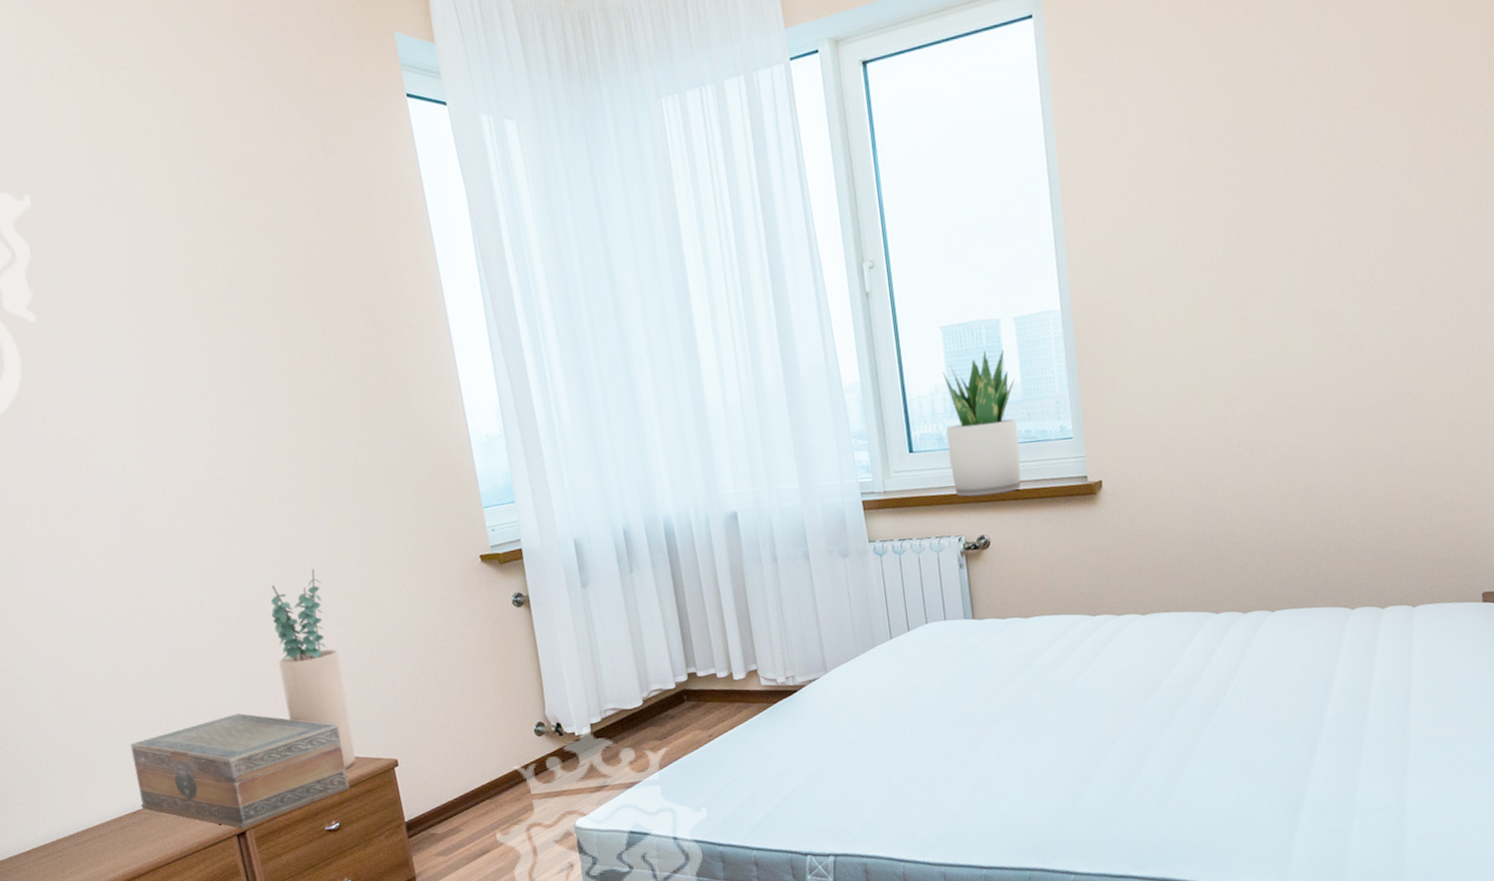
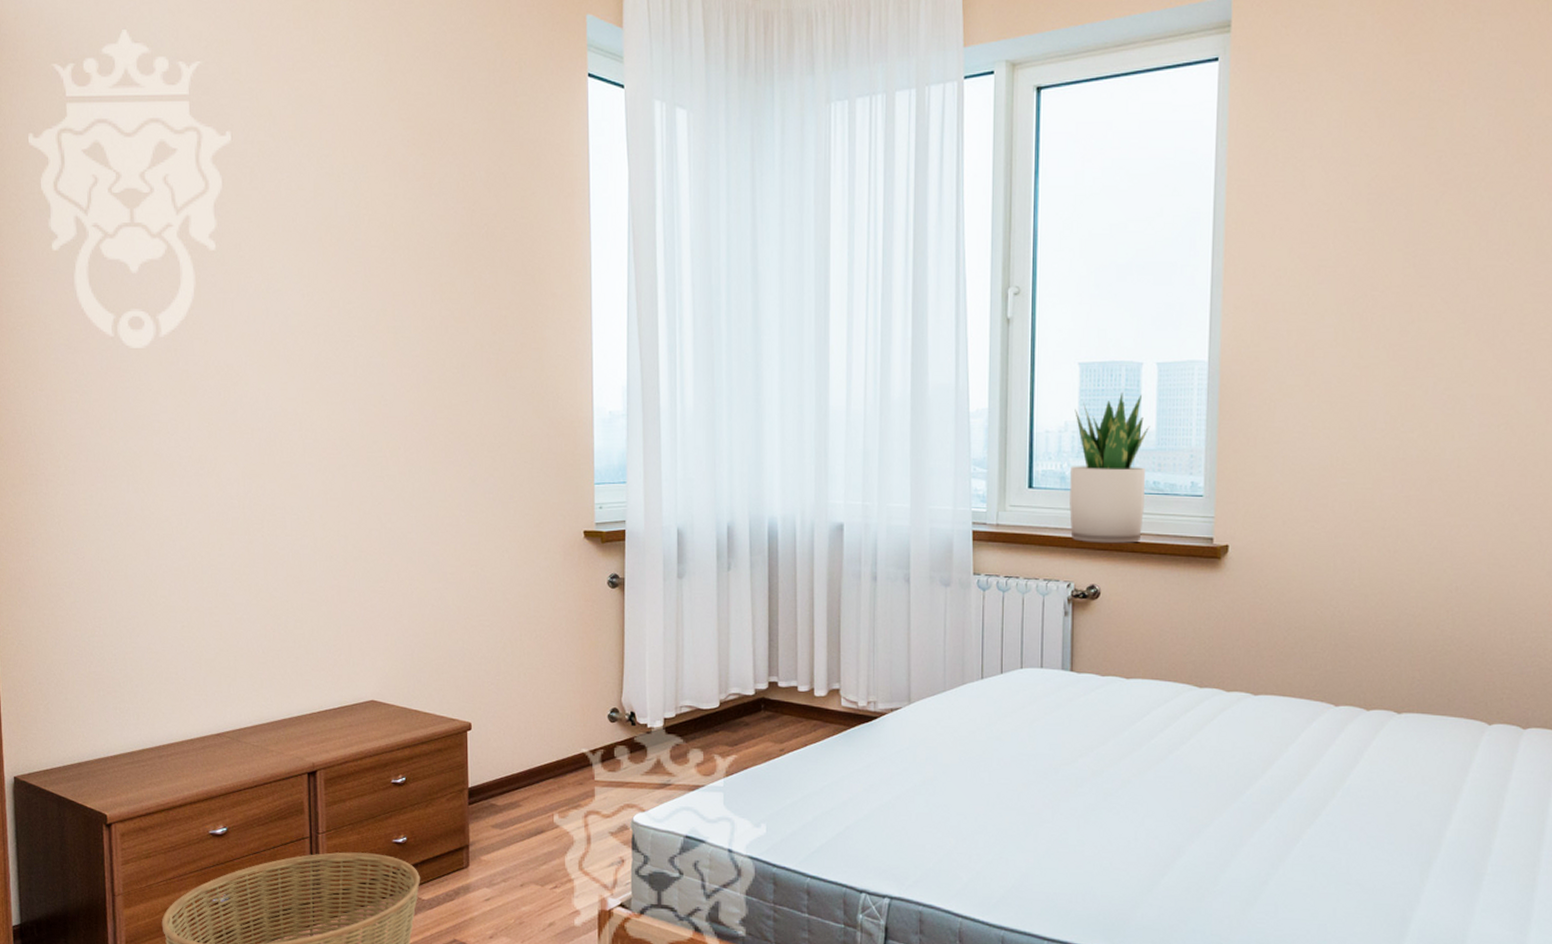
decorative box: present [130,713,351,829] -> none [225,653,423,768]
vase: present [270,569,356,769] -> none [375,521,434,725]

